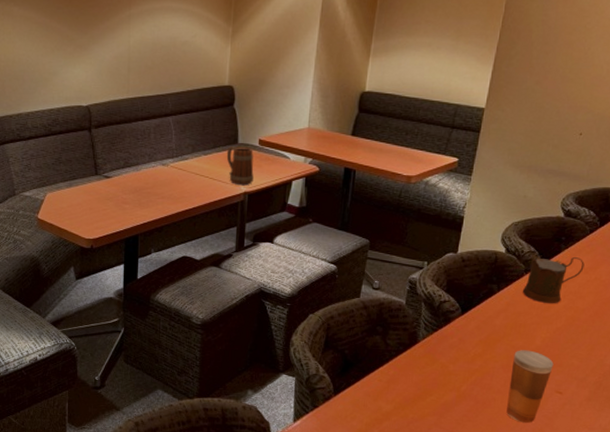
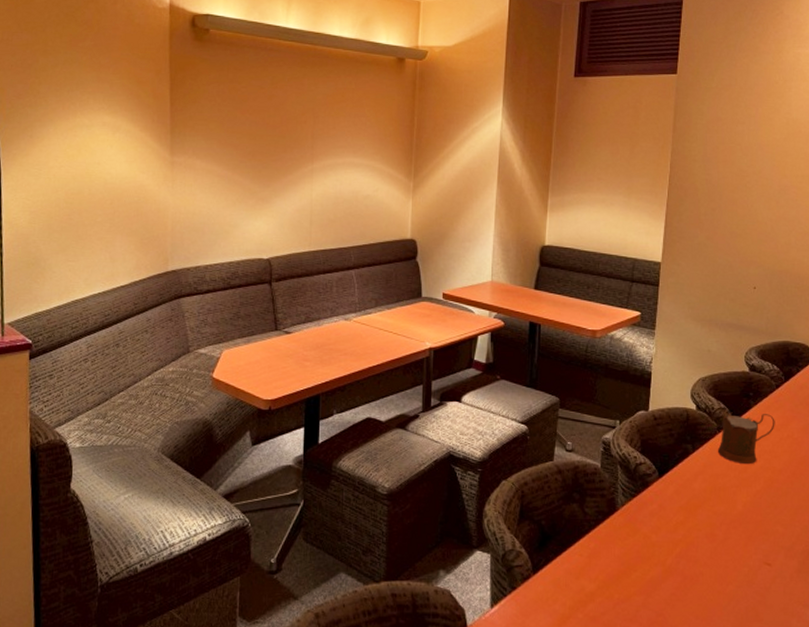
beer mug: present [226,147,254,185] -> none [410,300,439,340]
beverage cup: present [506,350,554,423] -> none [716,516,758,600]

